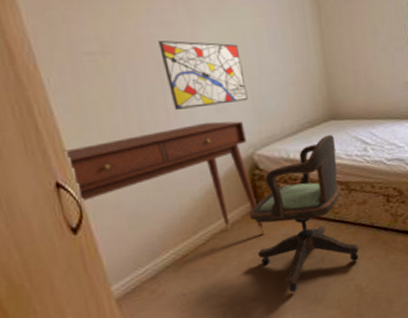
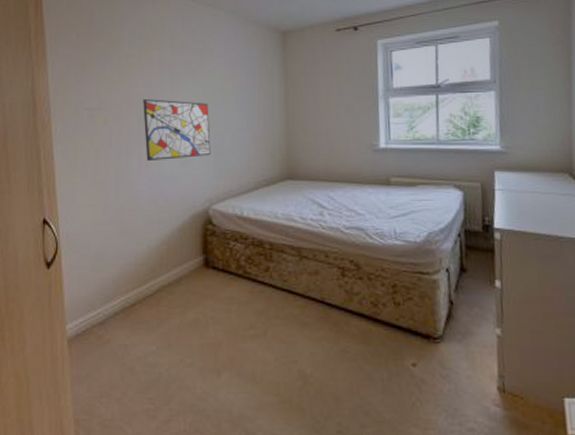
desk: present [63,121,267,236] -> none [54,174,211,295]
office chair: present [249,135,359,293] -> none [197,195,306,366]

